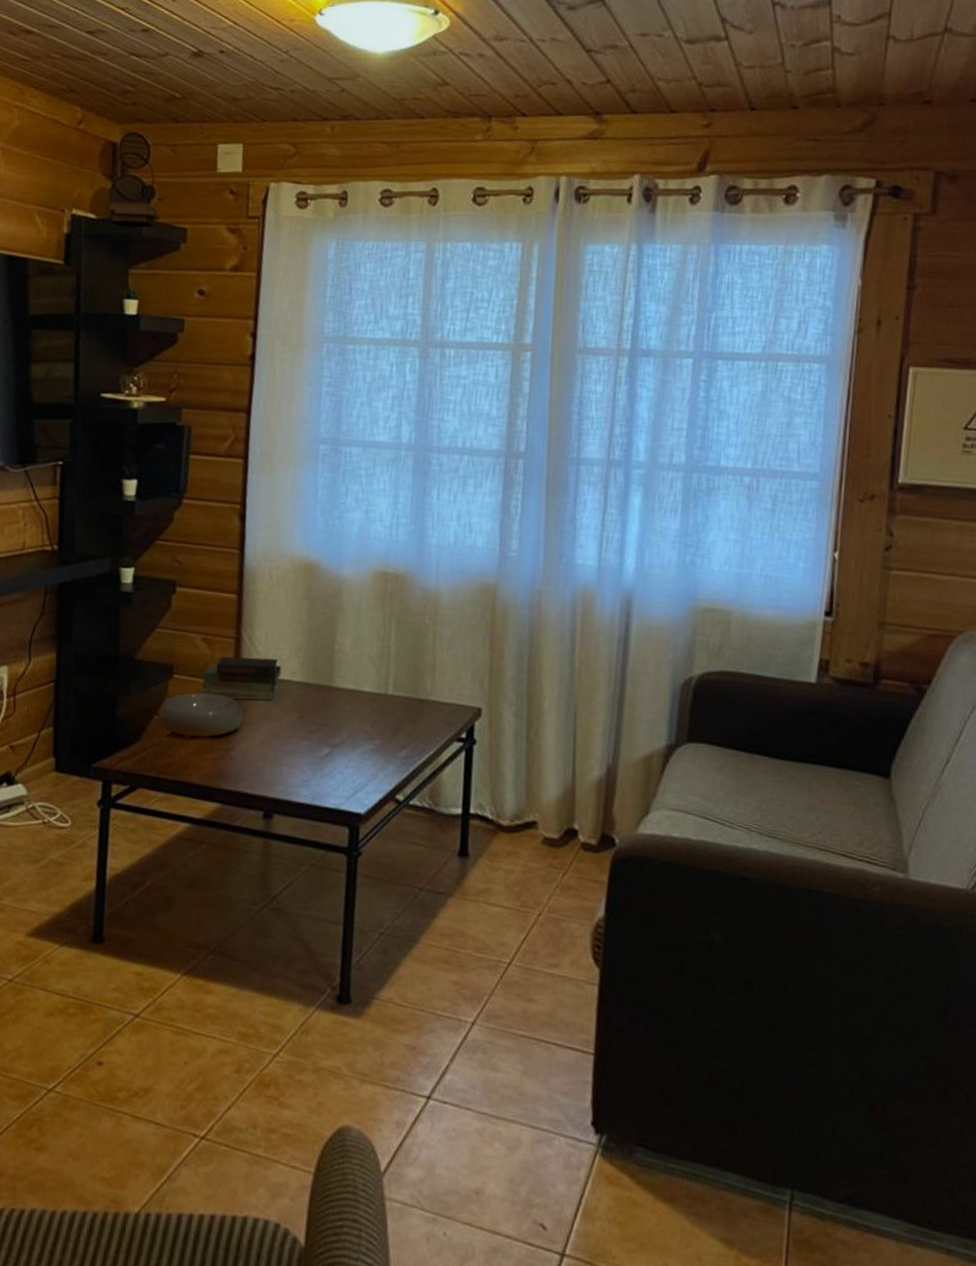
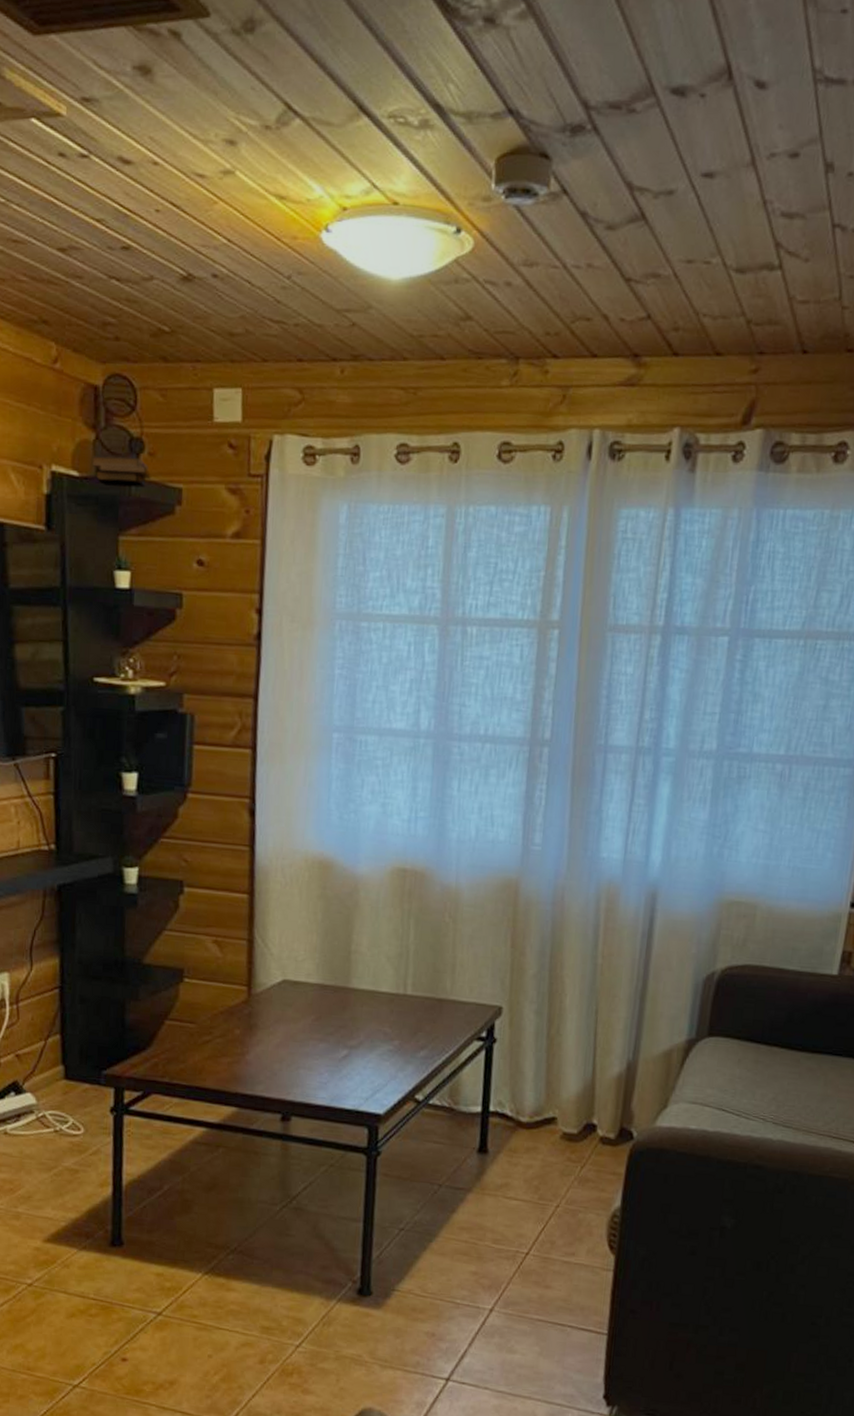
decorative bowl: present [157,692,244,737] -> none [169,996,258,1042]
books: present [199,656,282,701] -> none [212,959,297,1004]

